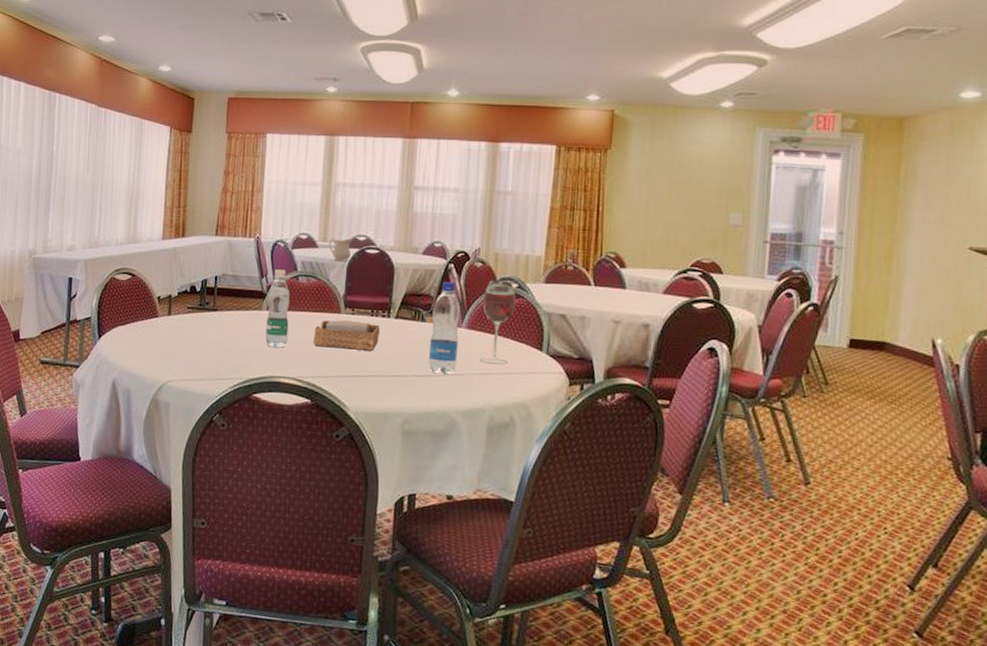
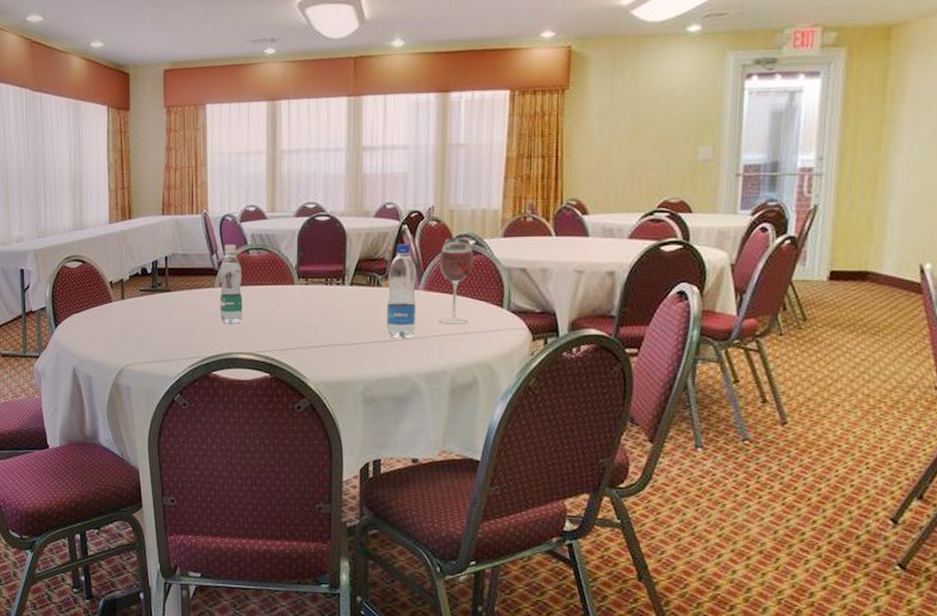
napkin holder: present [313,319,380,351] -> none [269,290,336,320]
pitcher: present [328,238,353,261] -> none [277,207,302,231]

